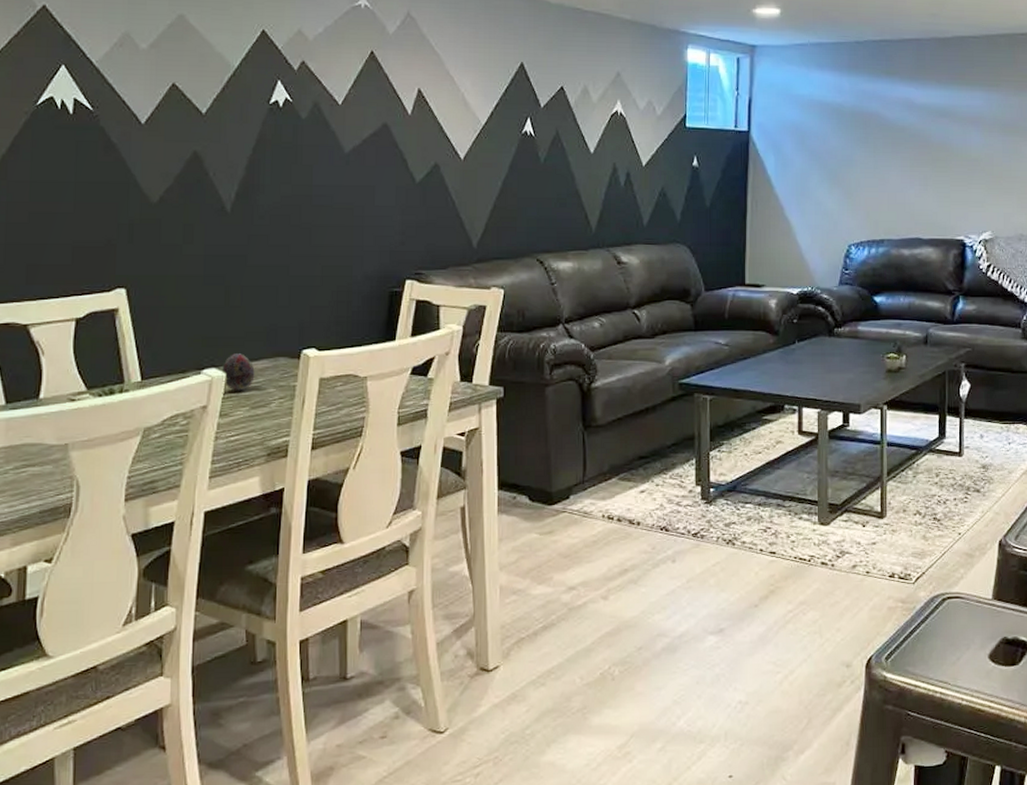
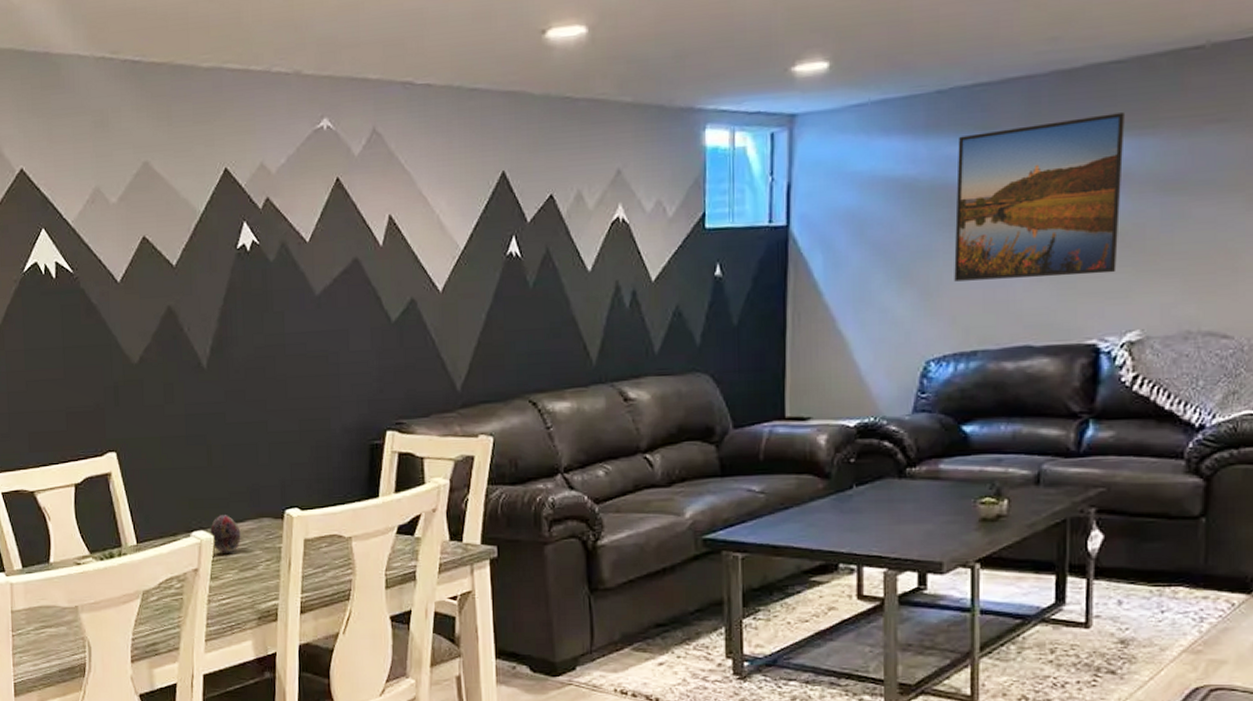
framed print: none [868,73,979,188] -> present [954,112,1124,282]

